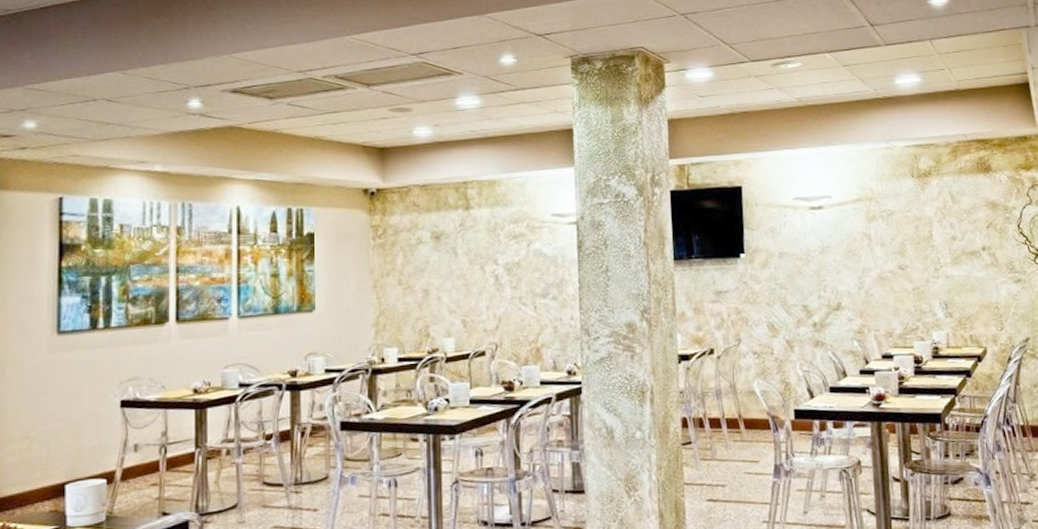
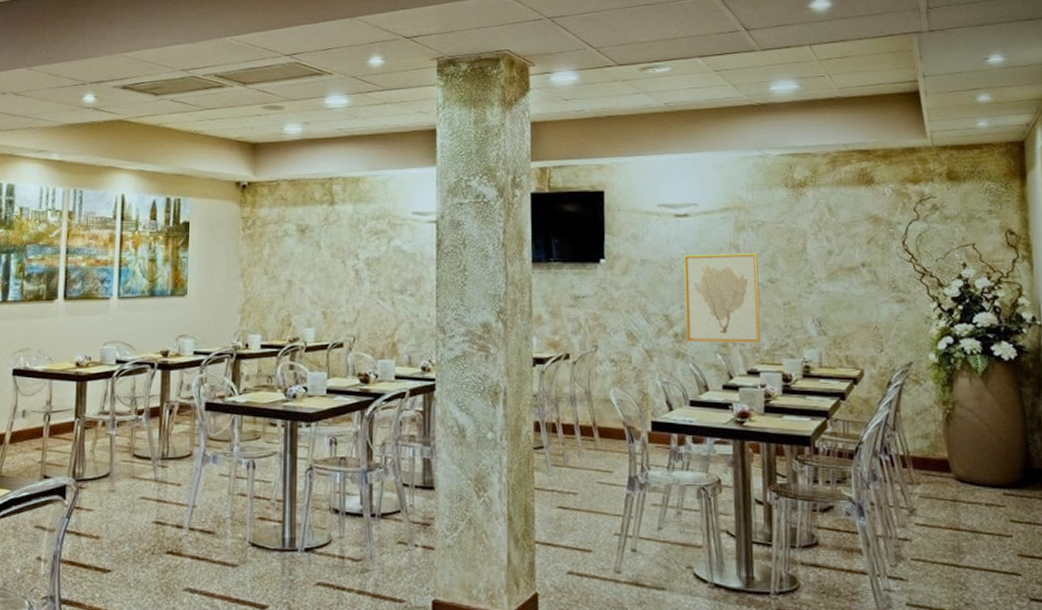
wall art: none [819,241,894,331] -> present [683,252,762,344]

